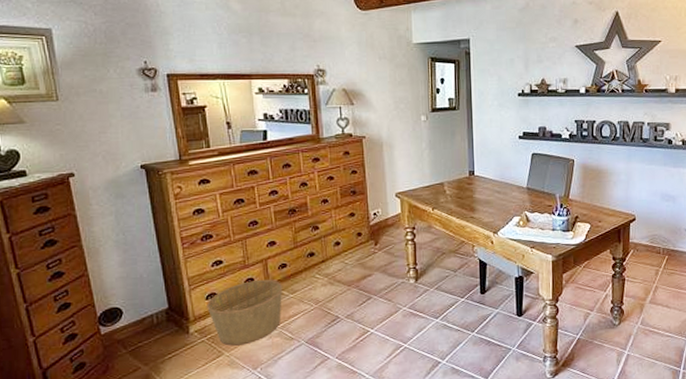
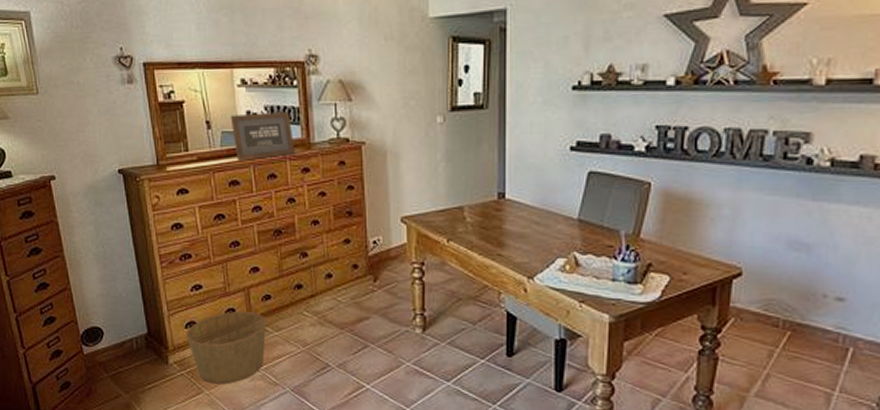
picture frame: none [249,114,307,154] -> present [230,112,295,161]

